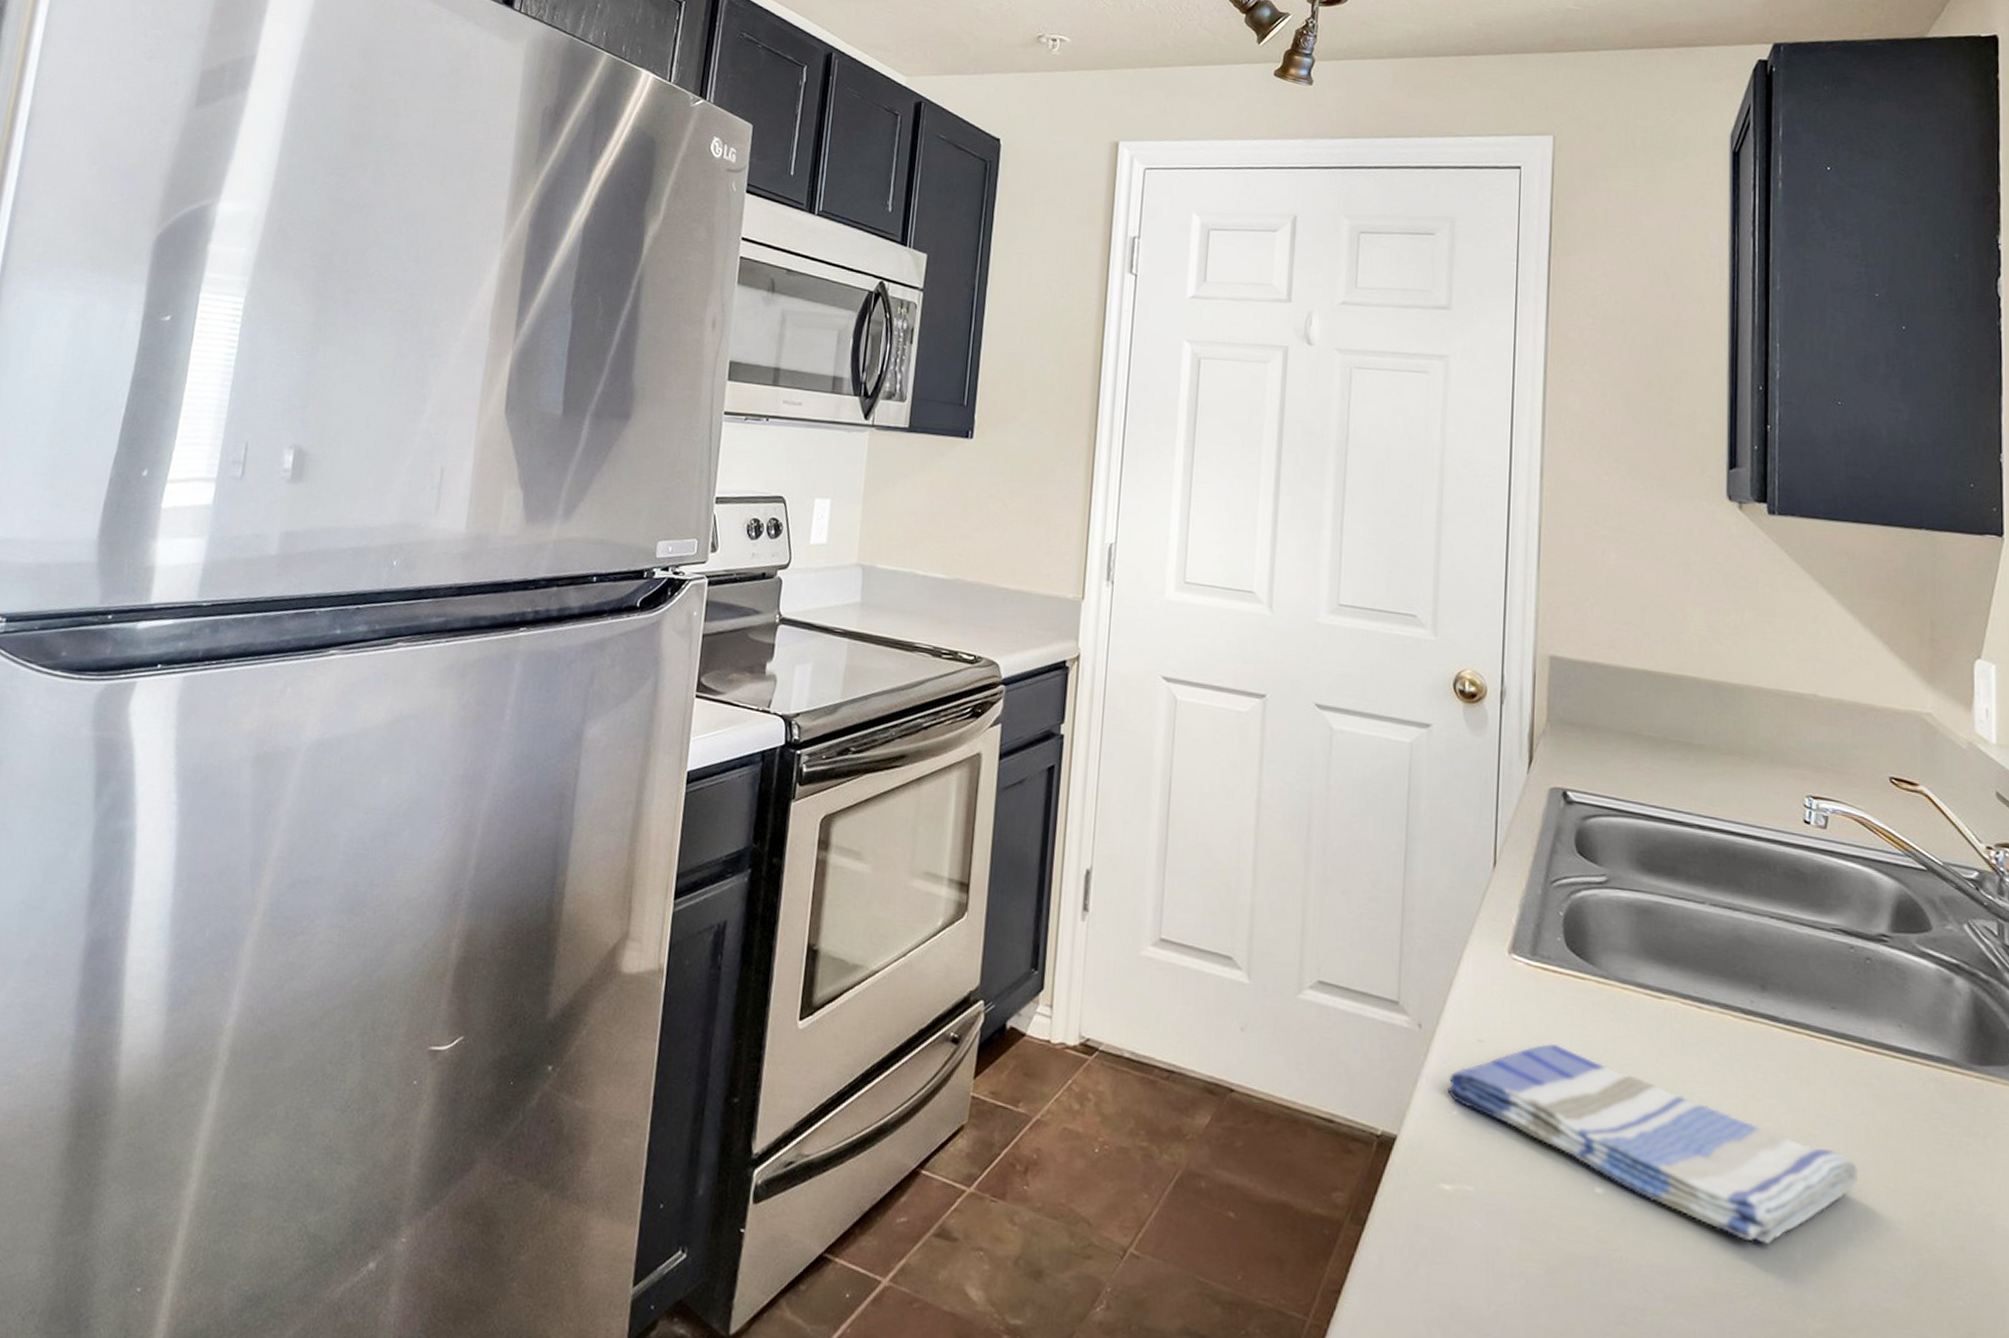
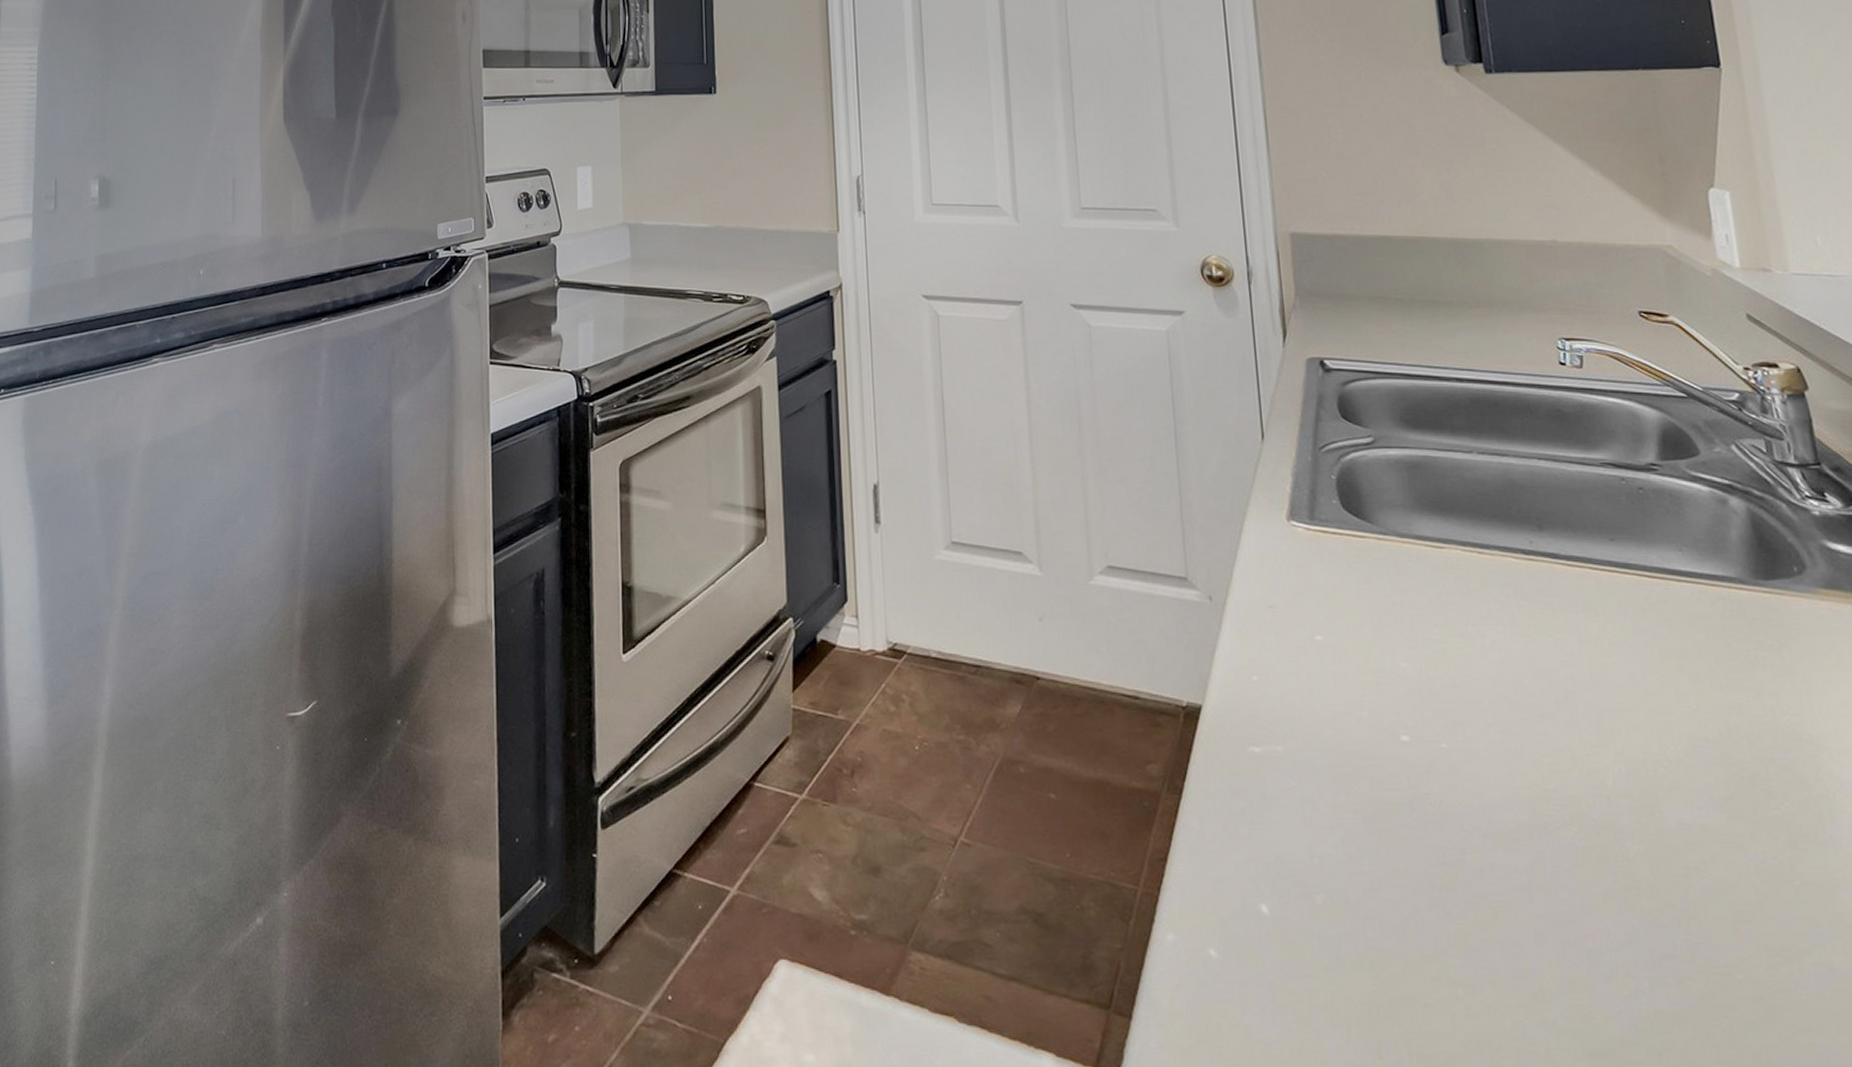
dish towel: present [1447,1044,1859,1244] -> none [1245,603,1659,774]

